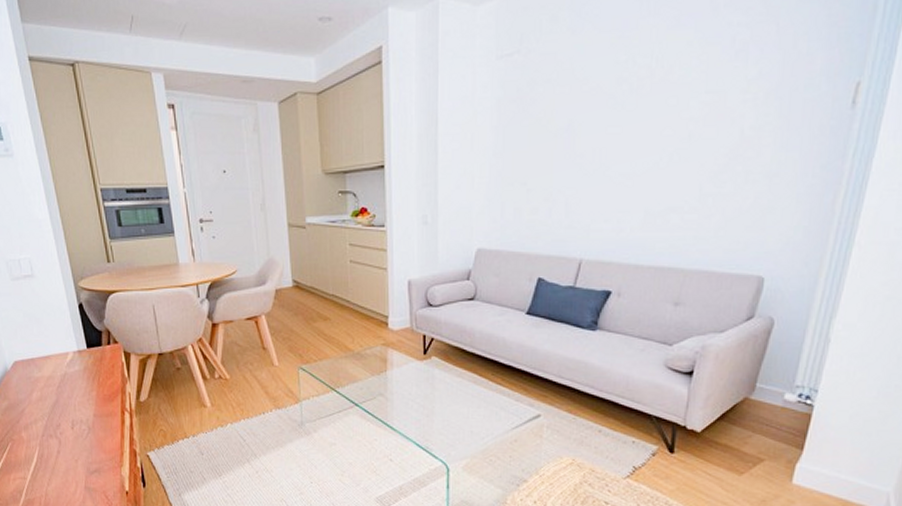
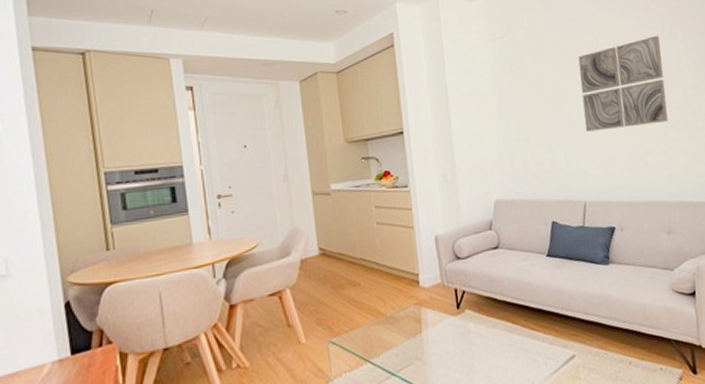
wall art: none [597,54,724,178] -> present [578,35,669,132]

